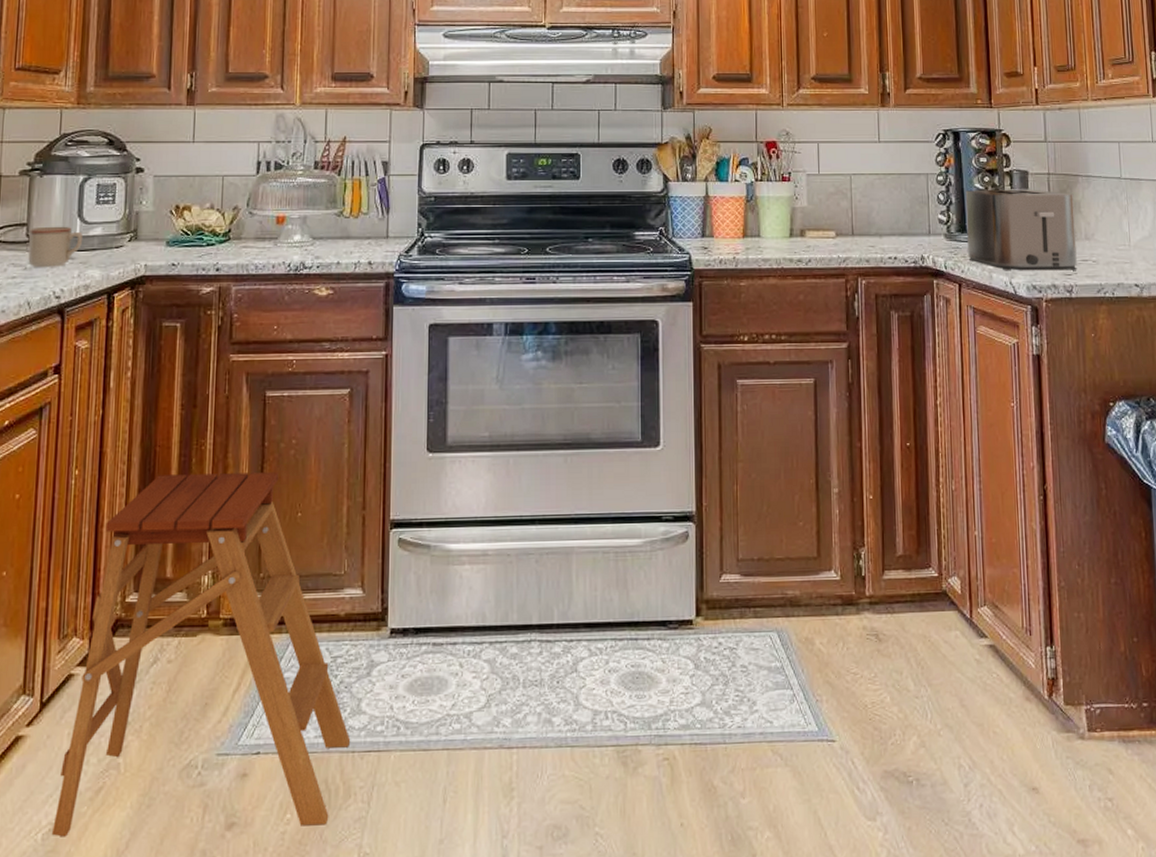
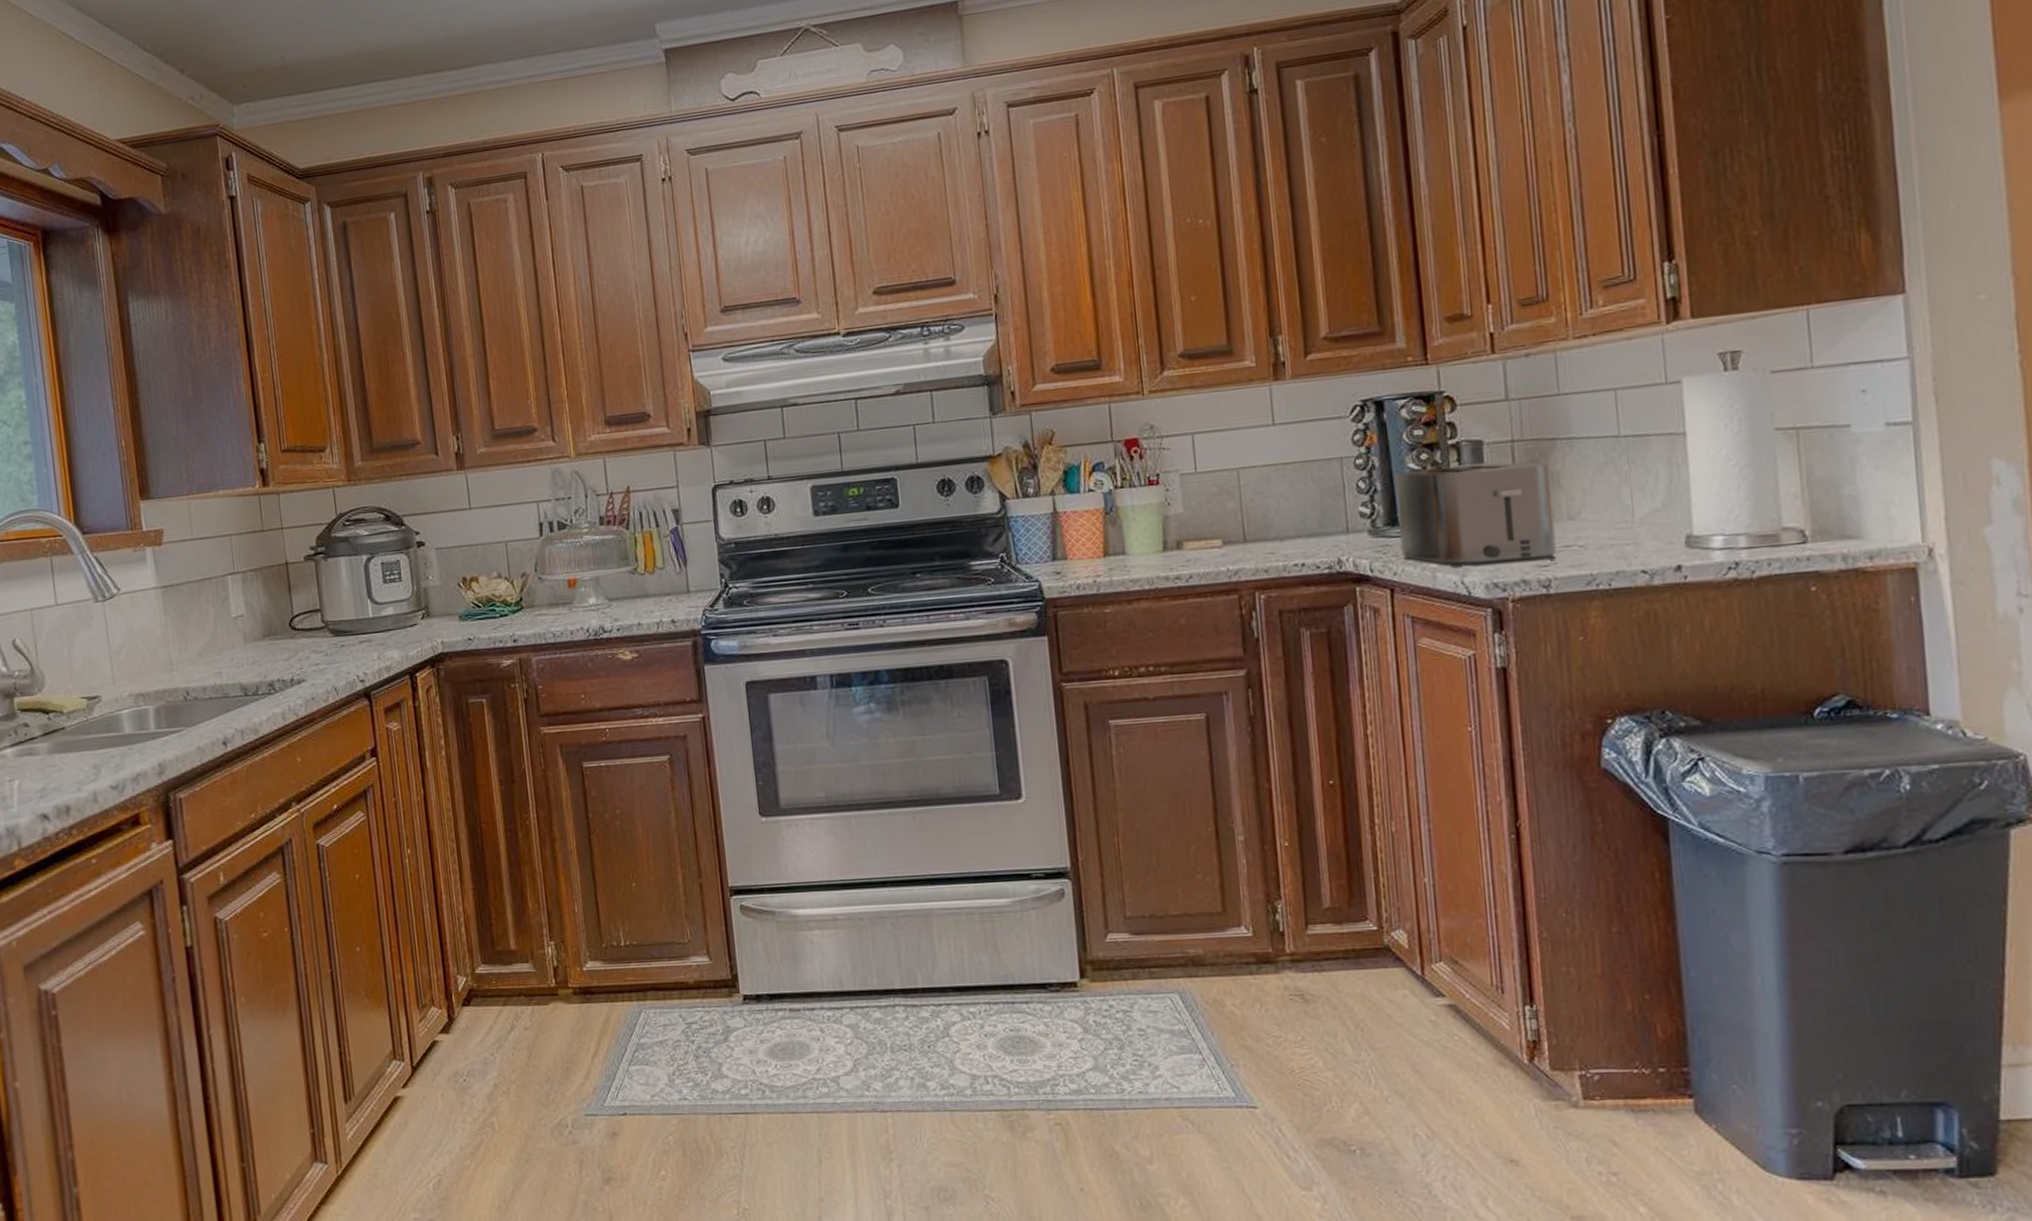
mug: present [28,226,83,267] -> none [323,608,377,653]
step ladder: present [51,472,351,837] -> none [440,843,716,1187]

